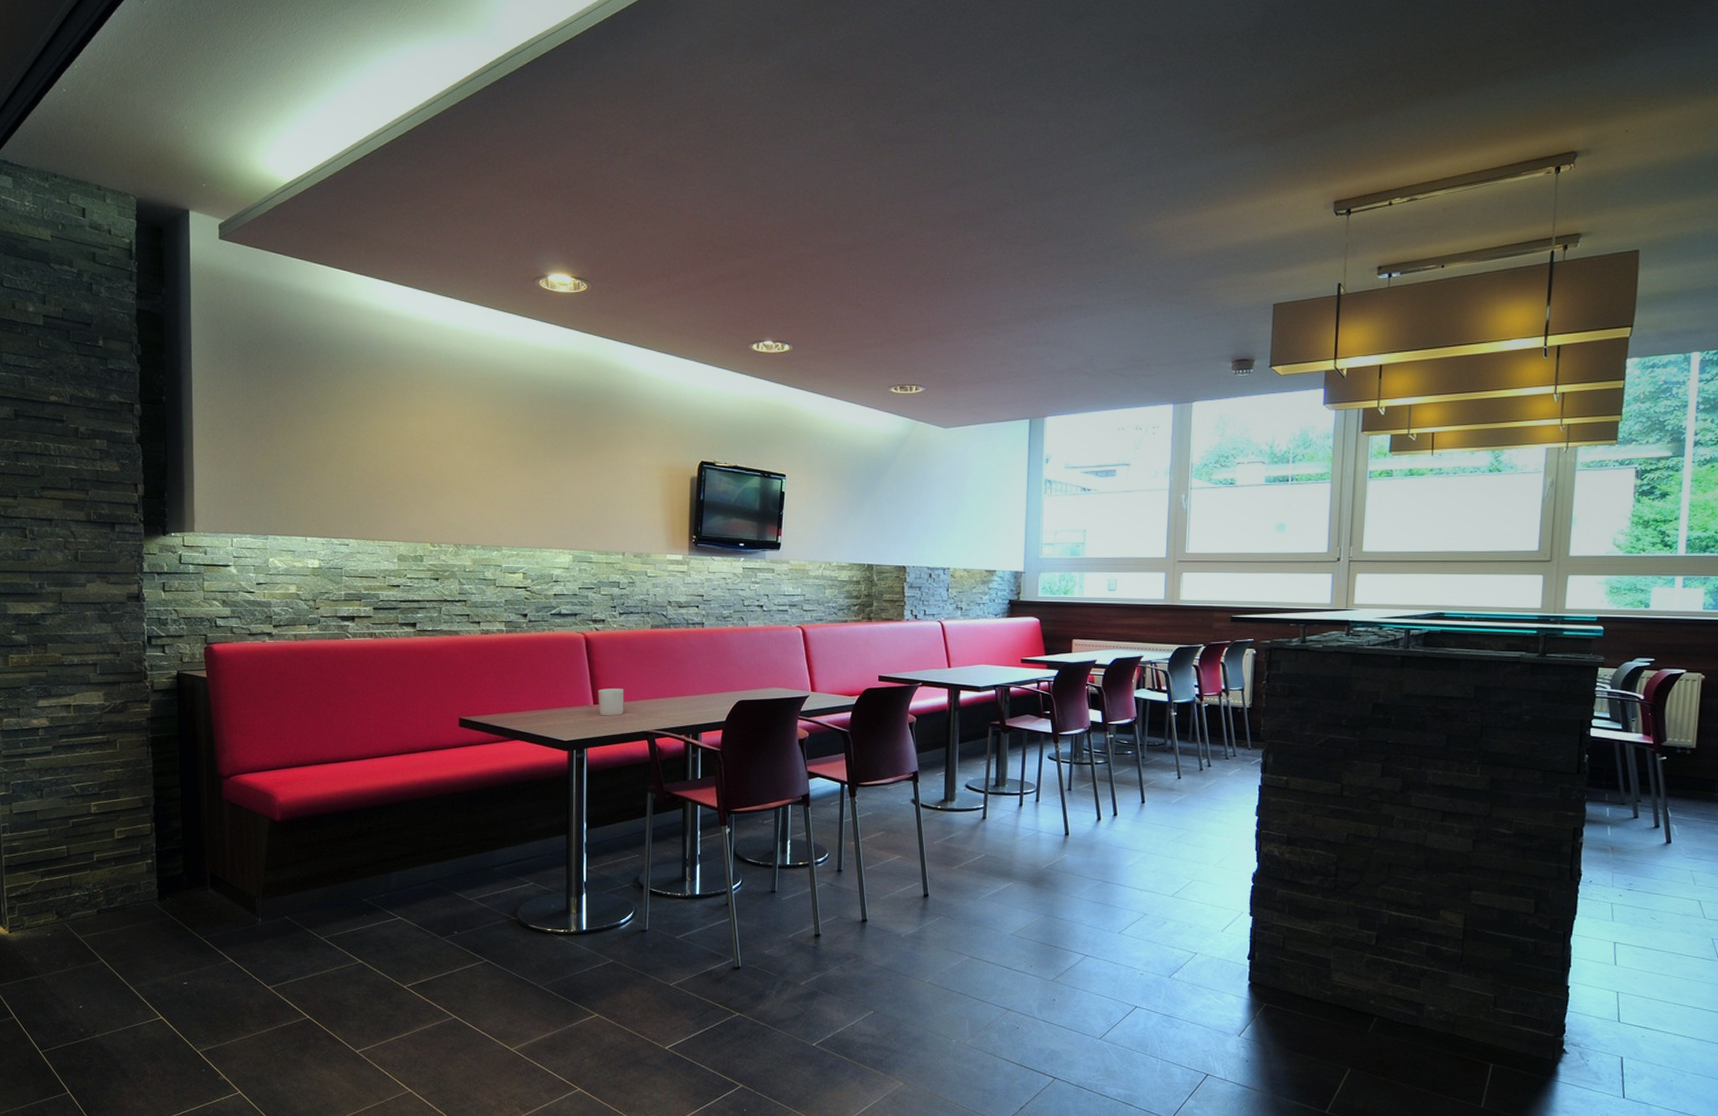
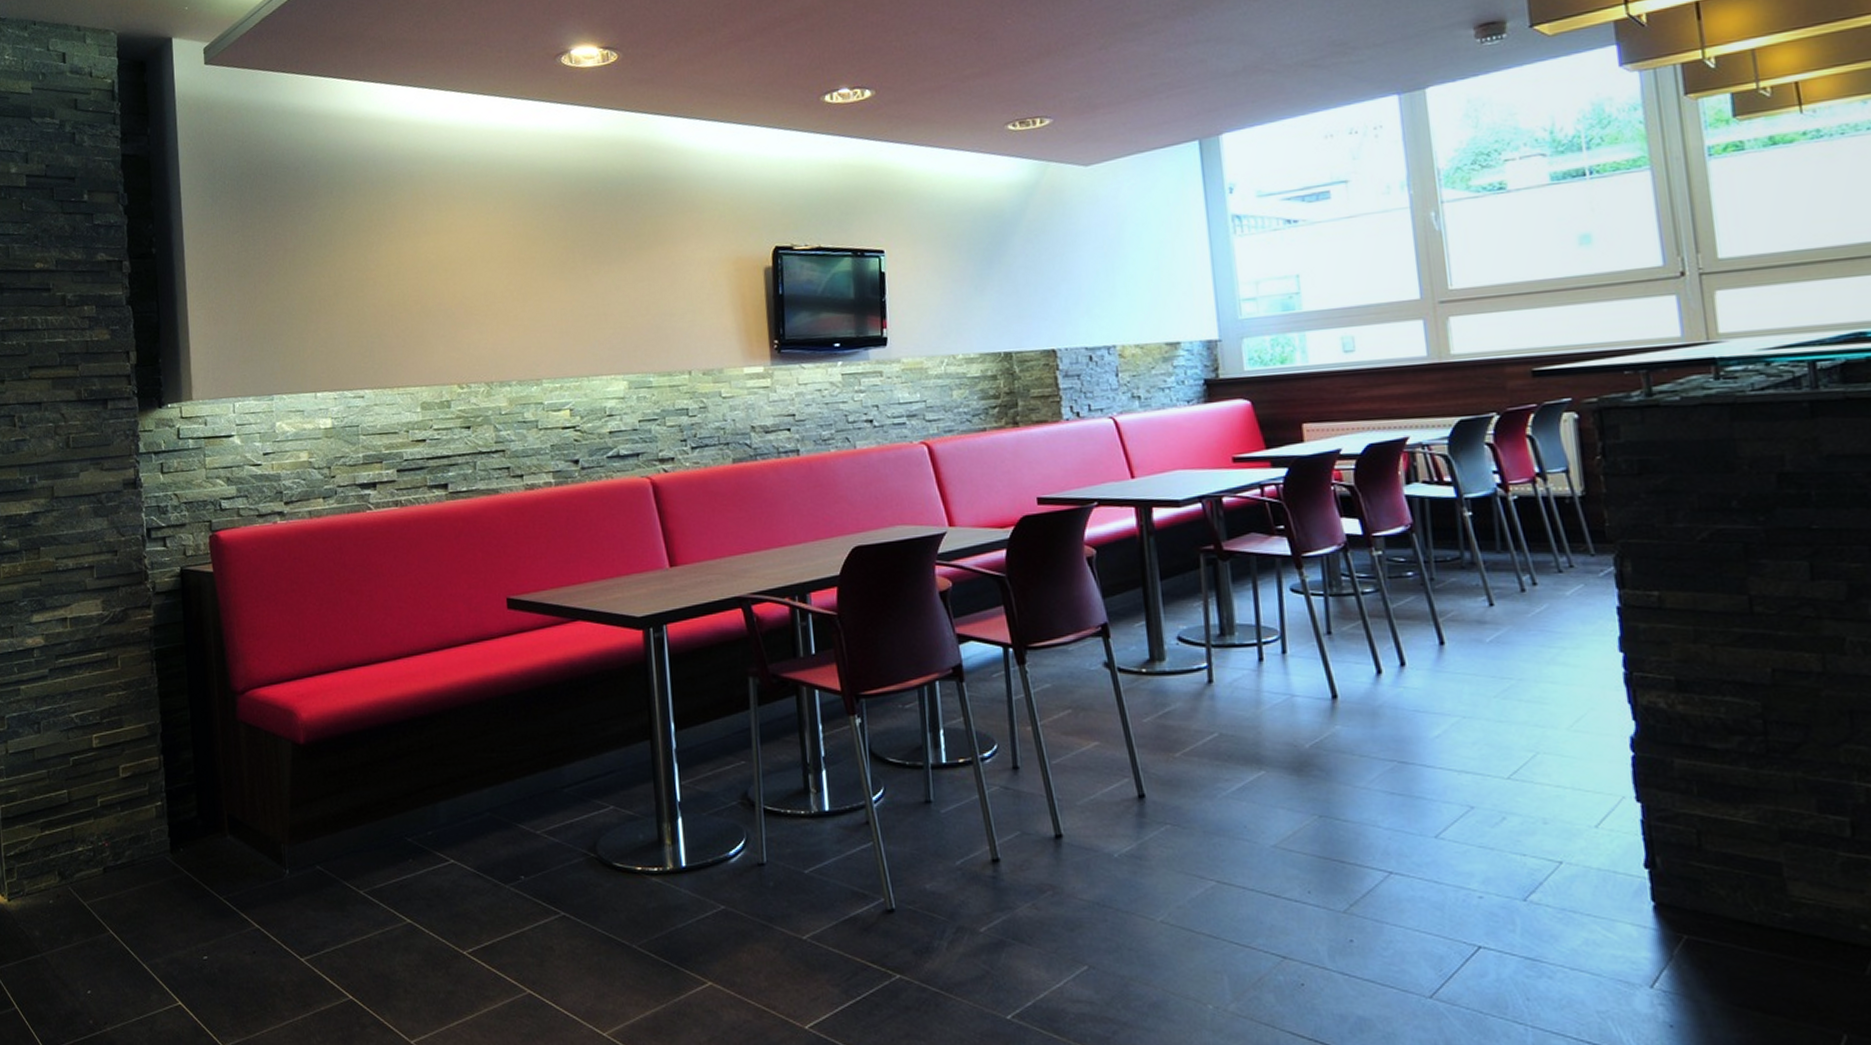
mug: present [598,688,624,716] -> none [673,544,709,581]

